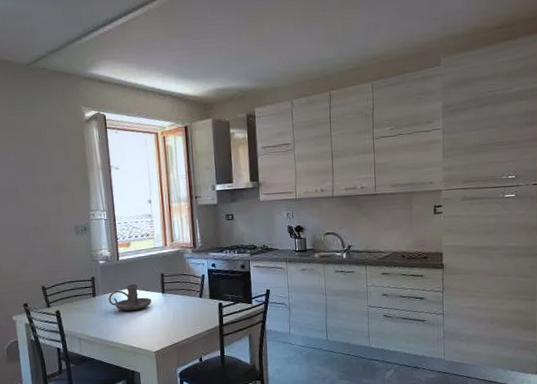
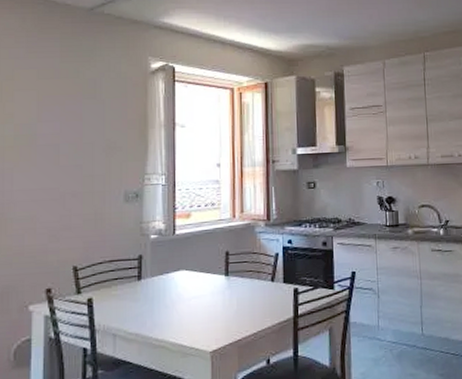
candle holder: present [108,284,152,311] -> none [157,265,212,298]

